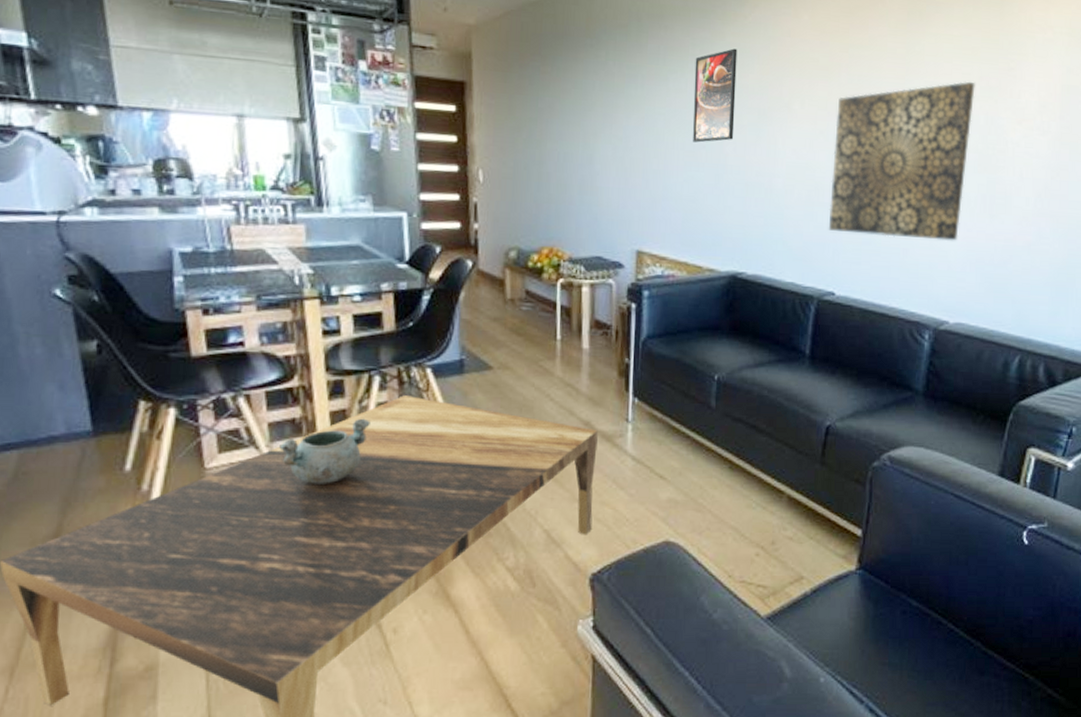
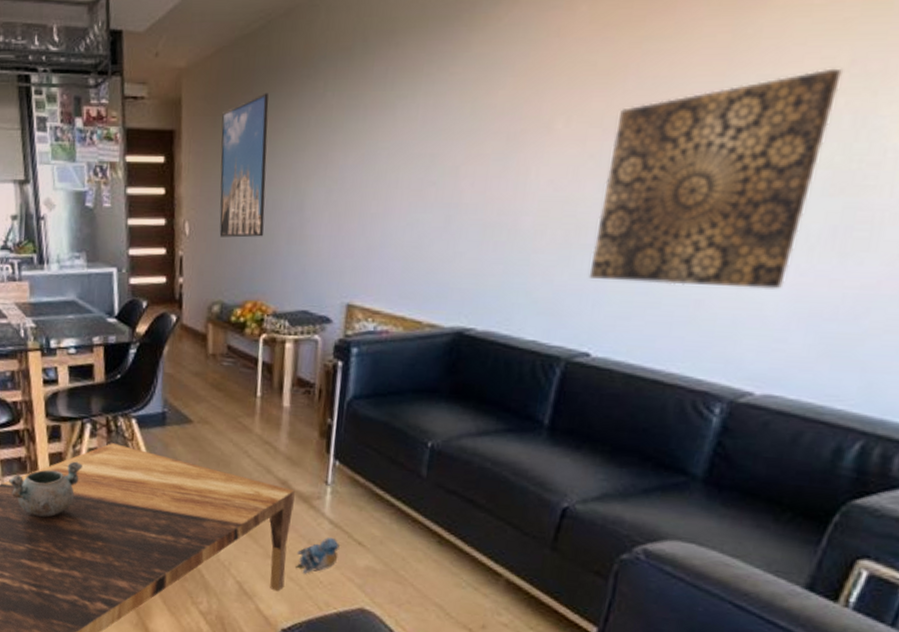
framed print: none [511,56,557,187] -> present [219,93,269,238]
plush toy: none [602,474,644,514] -> present [296,537,341,574]
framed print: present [692,48,738,143] -> none [421,60,486,179]

